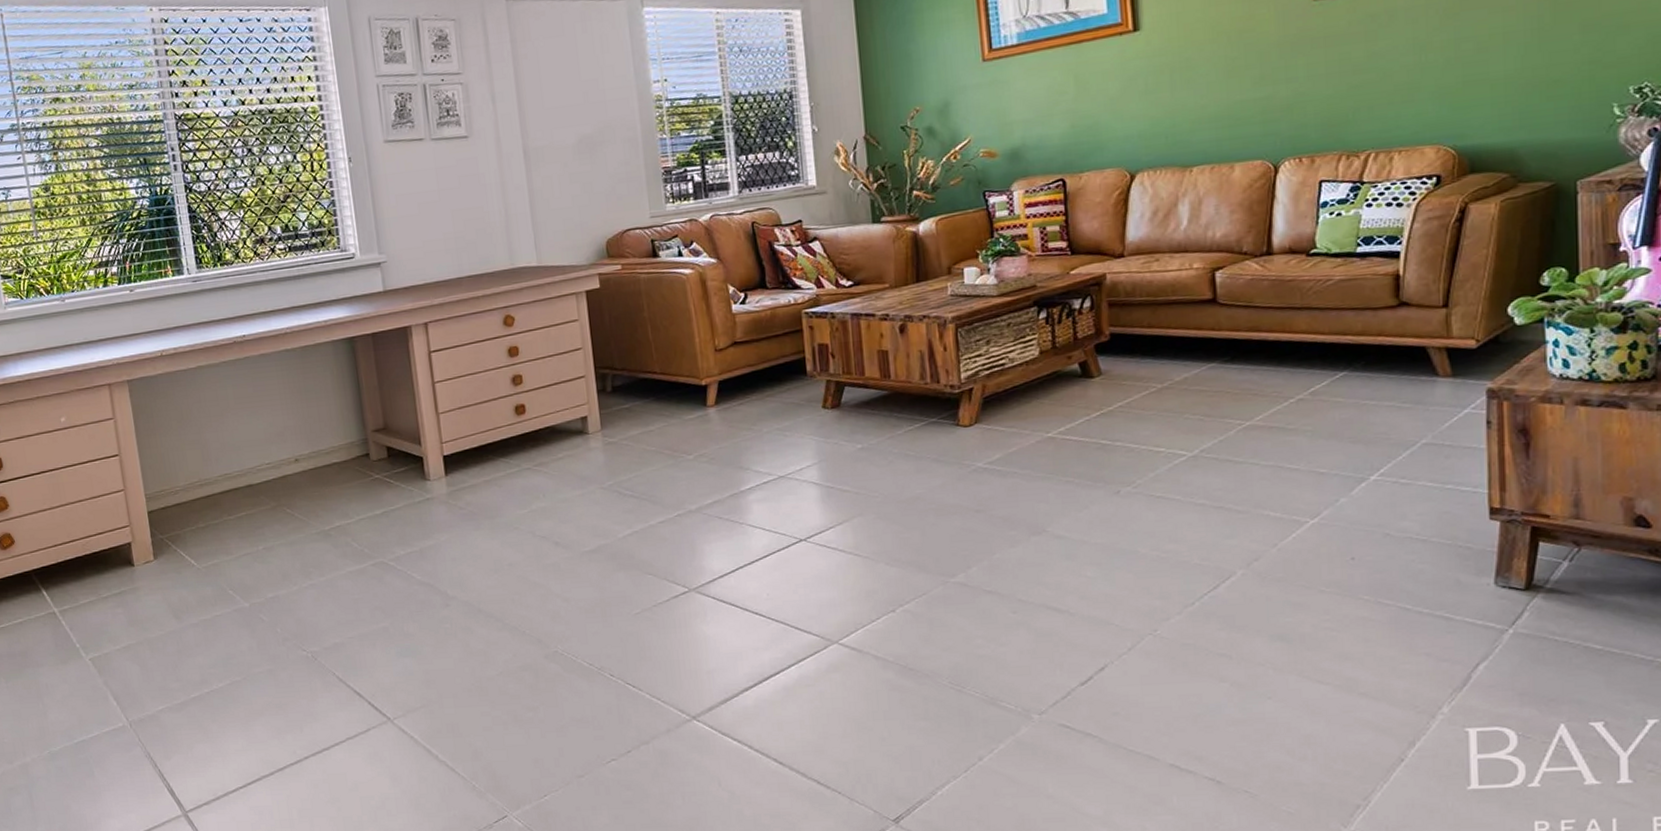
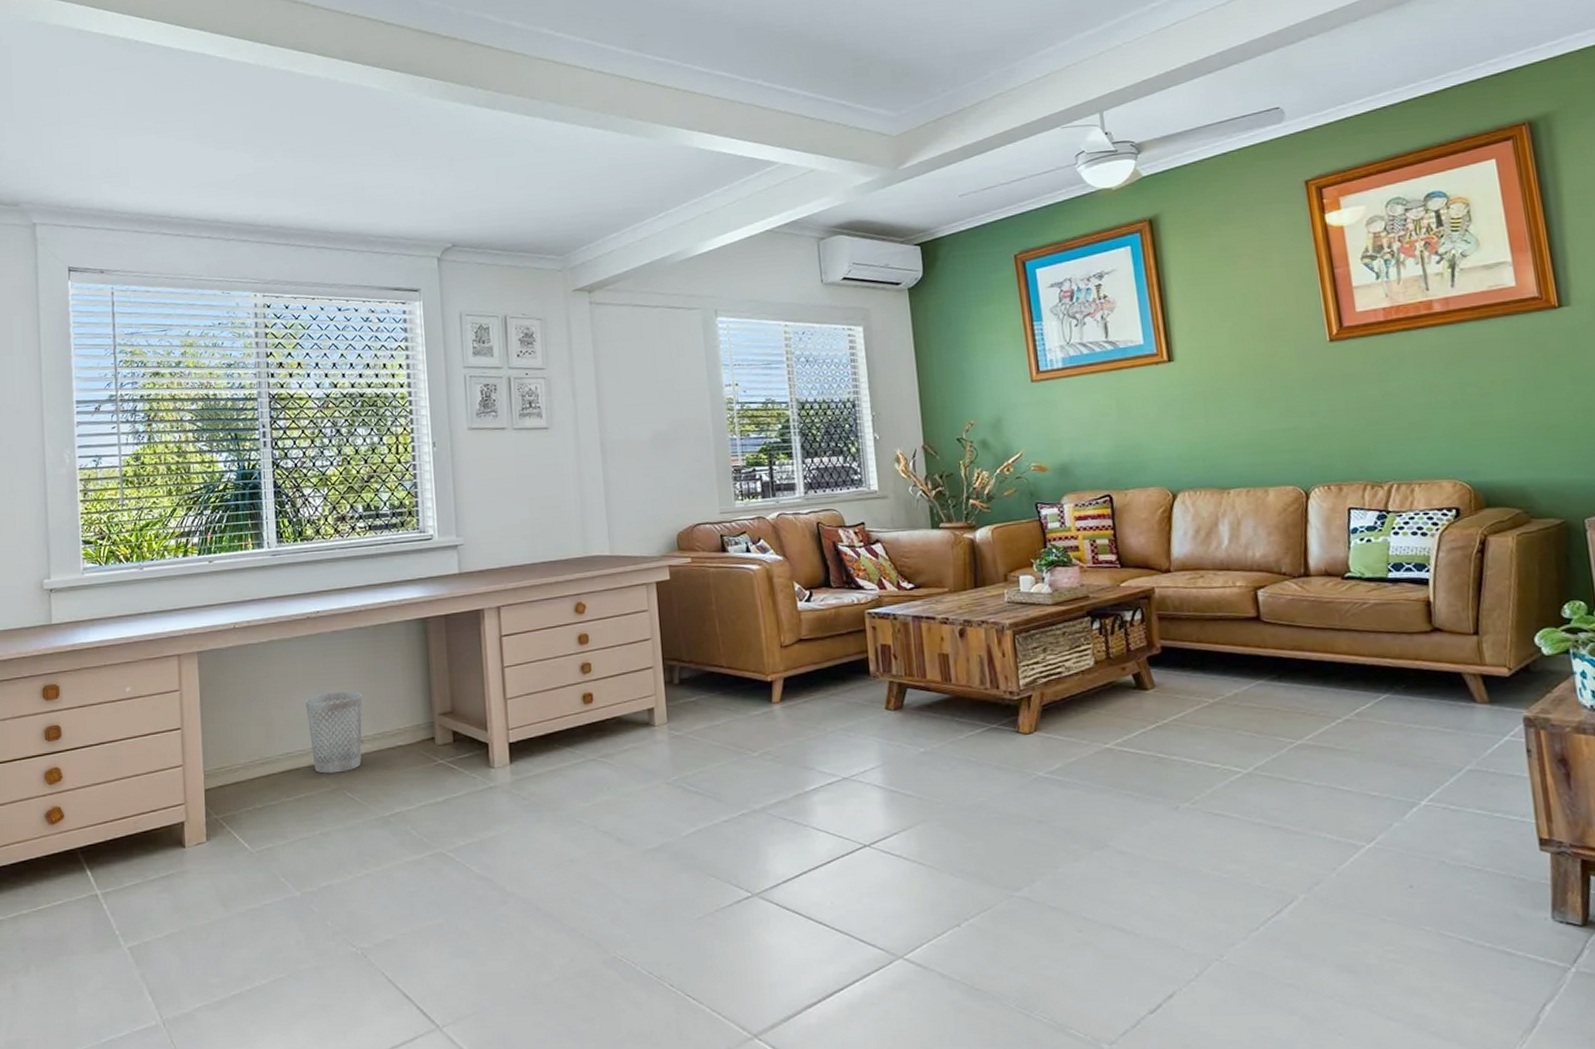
wastebasket: none [238,412,299,492] -> present [305,691,363,774]

